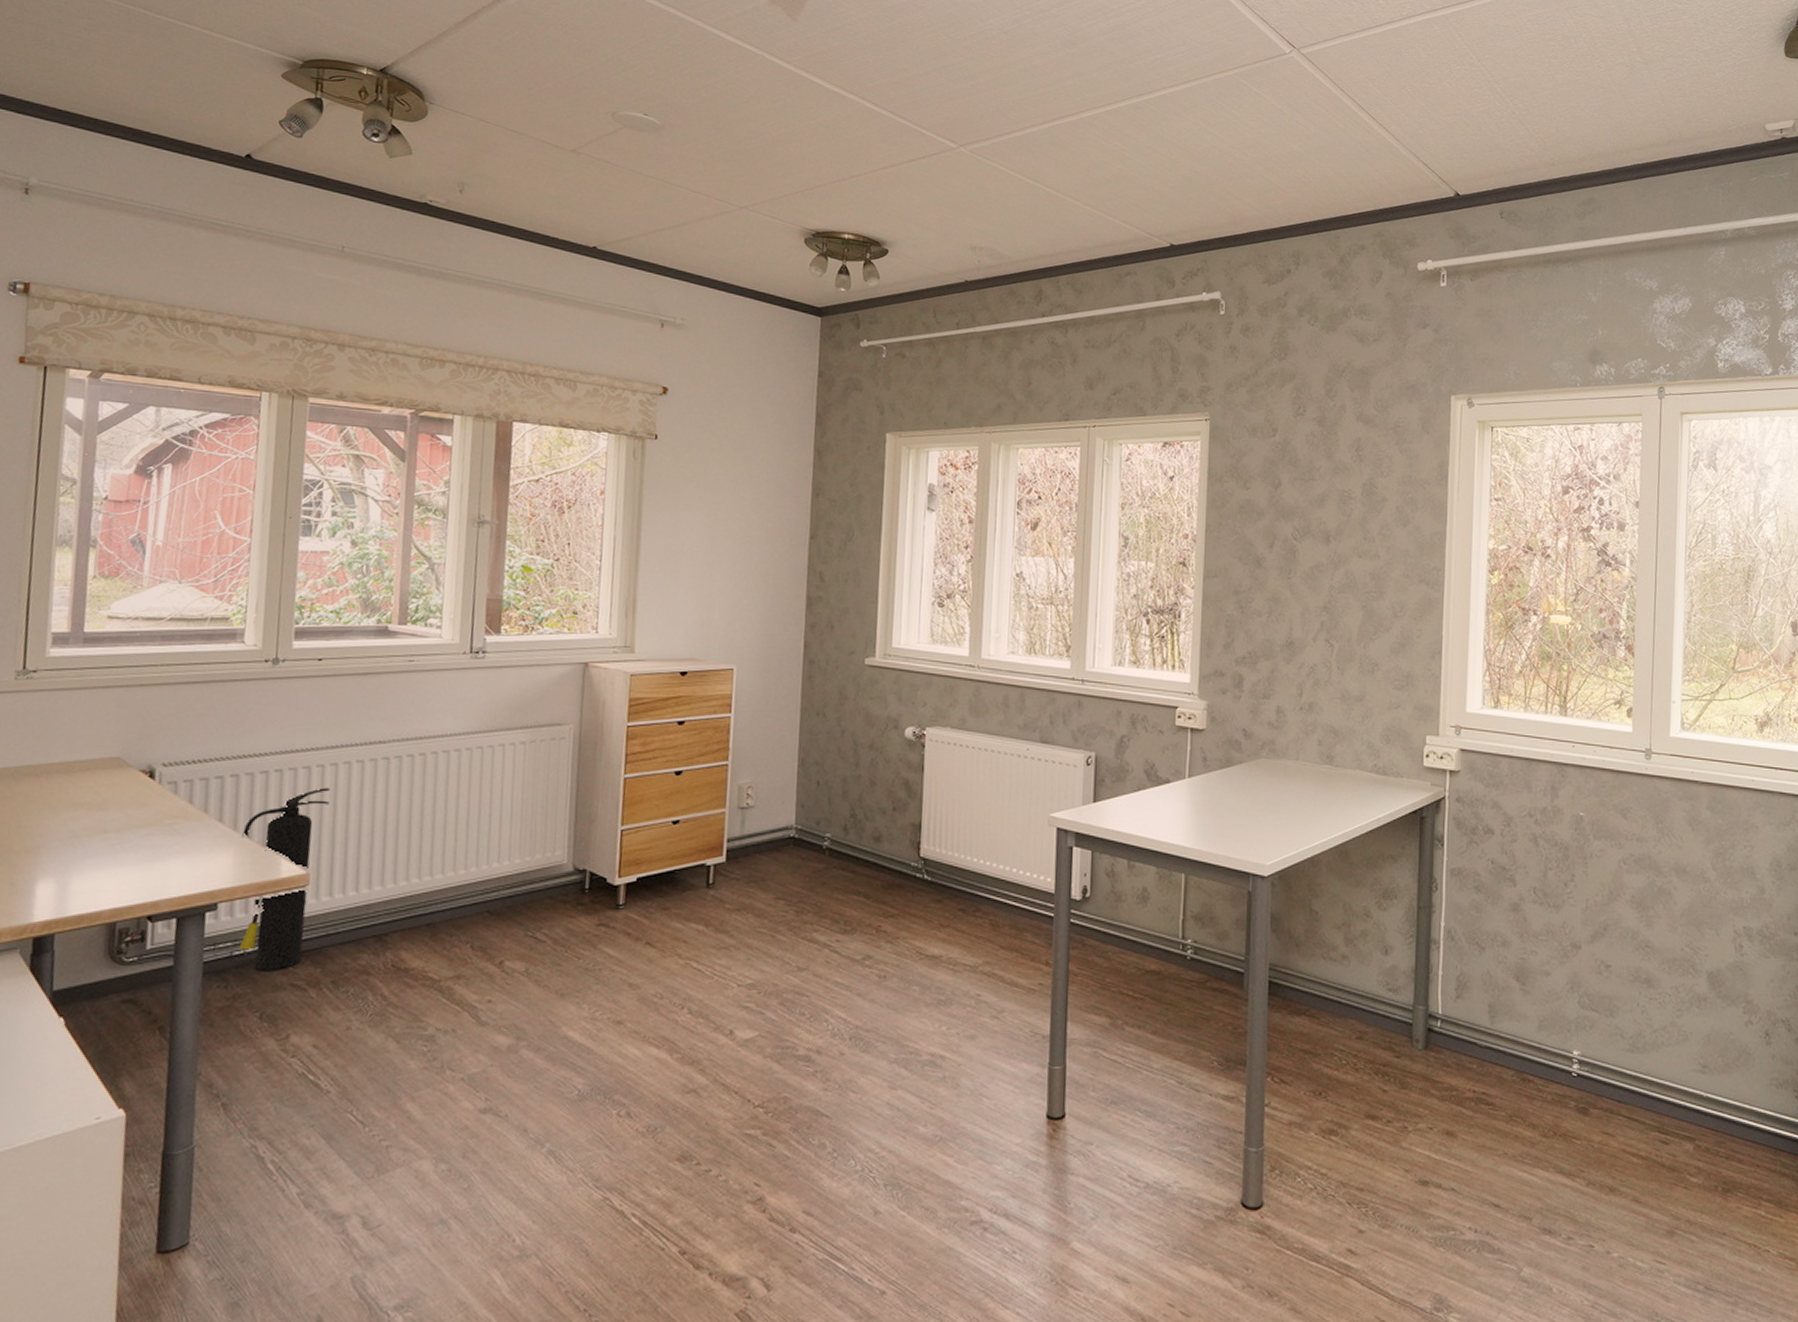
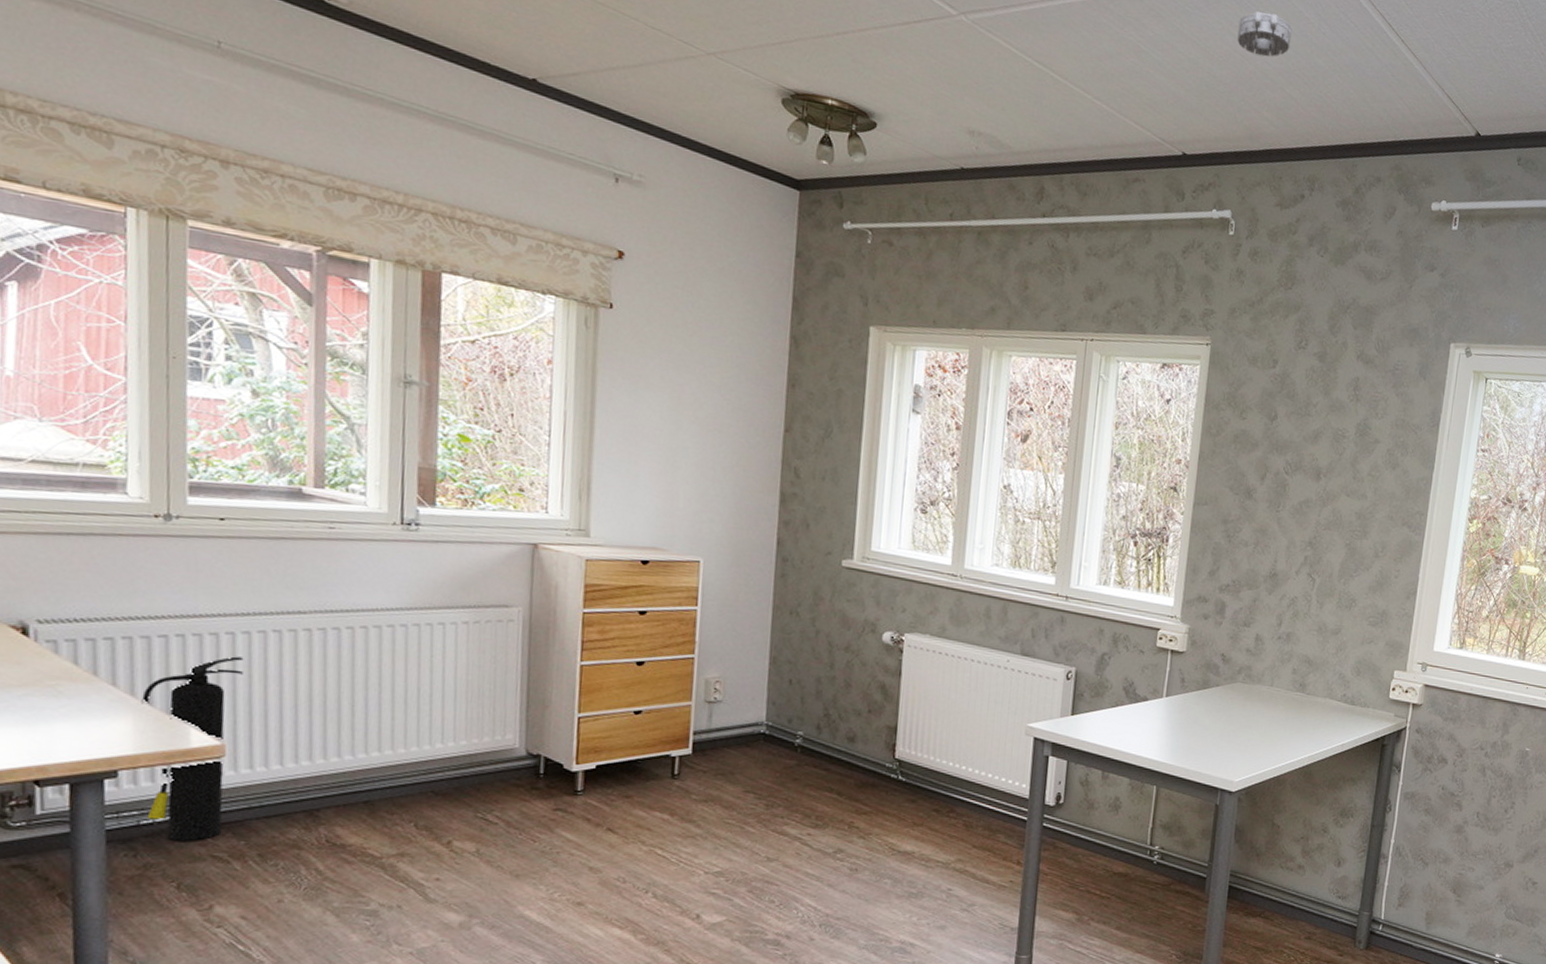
smoke detector: none [1215,109,1266,149] -> present [1237,11,1292,57]

